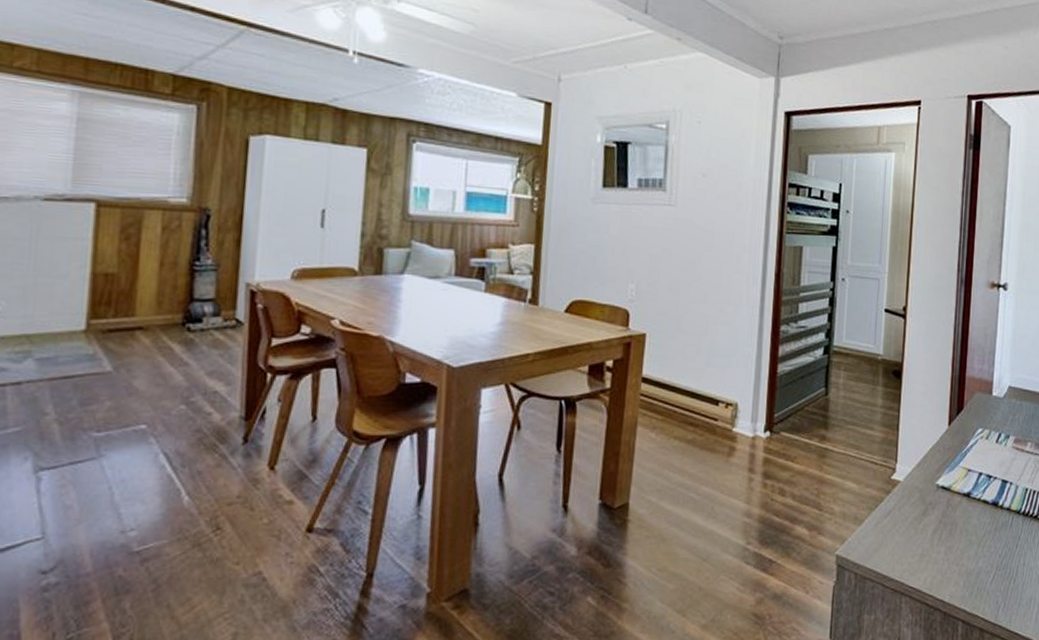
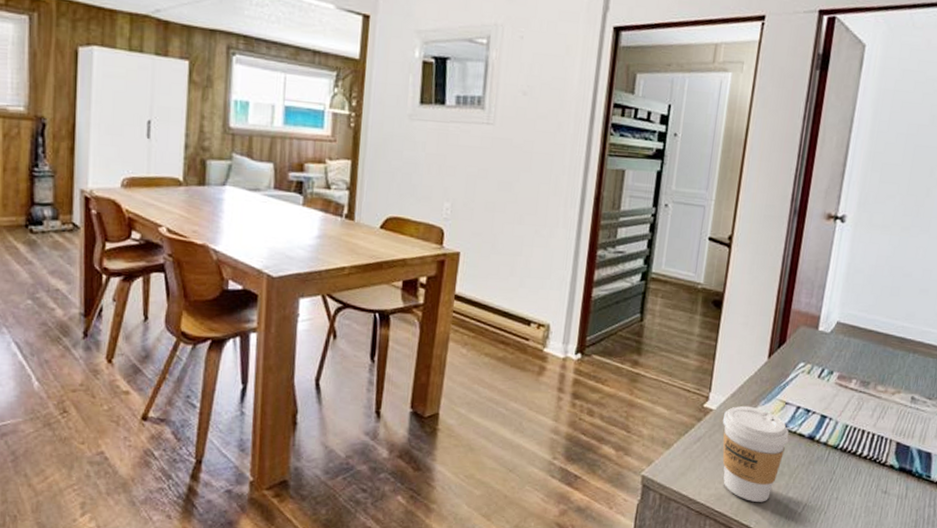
coffee cup: none [910,475,974,574] -> present [722,405,789,502]

